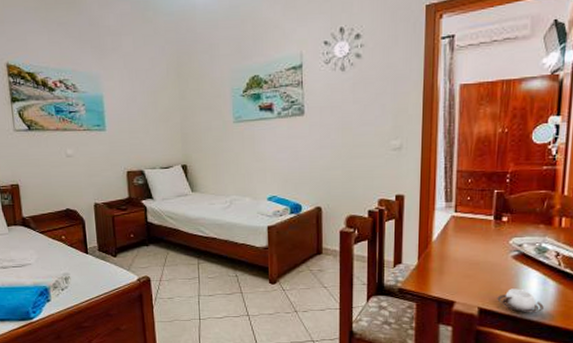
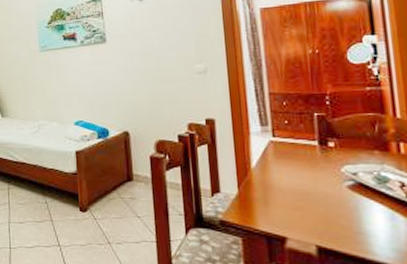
cup: present [497,288,544,313] -> none [337,224,398,255]

